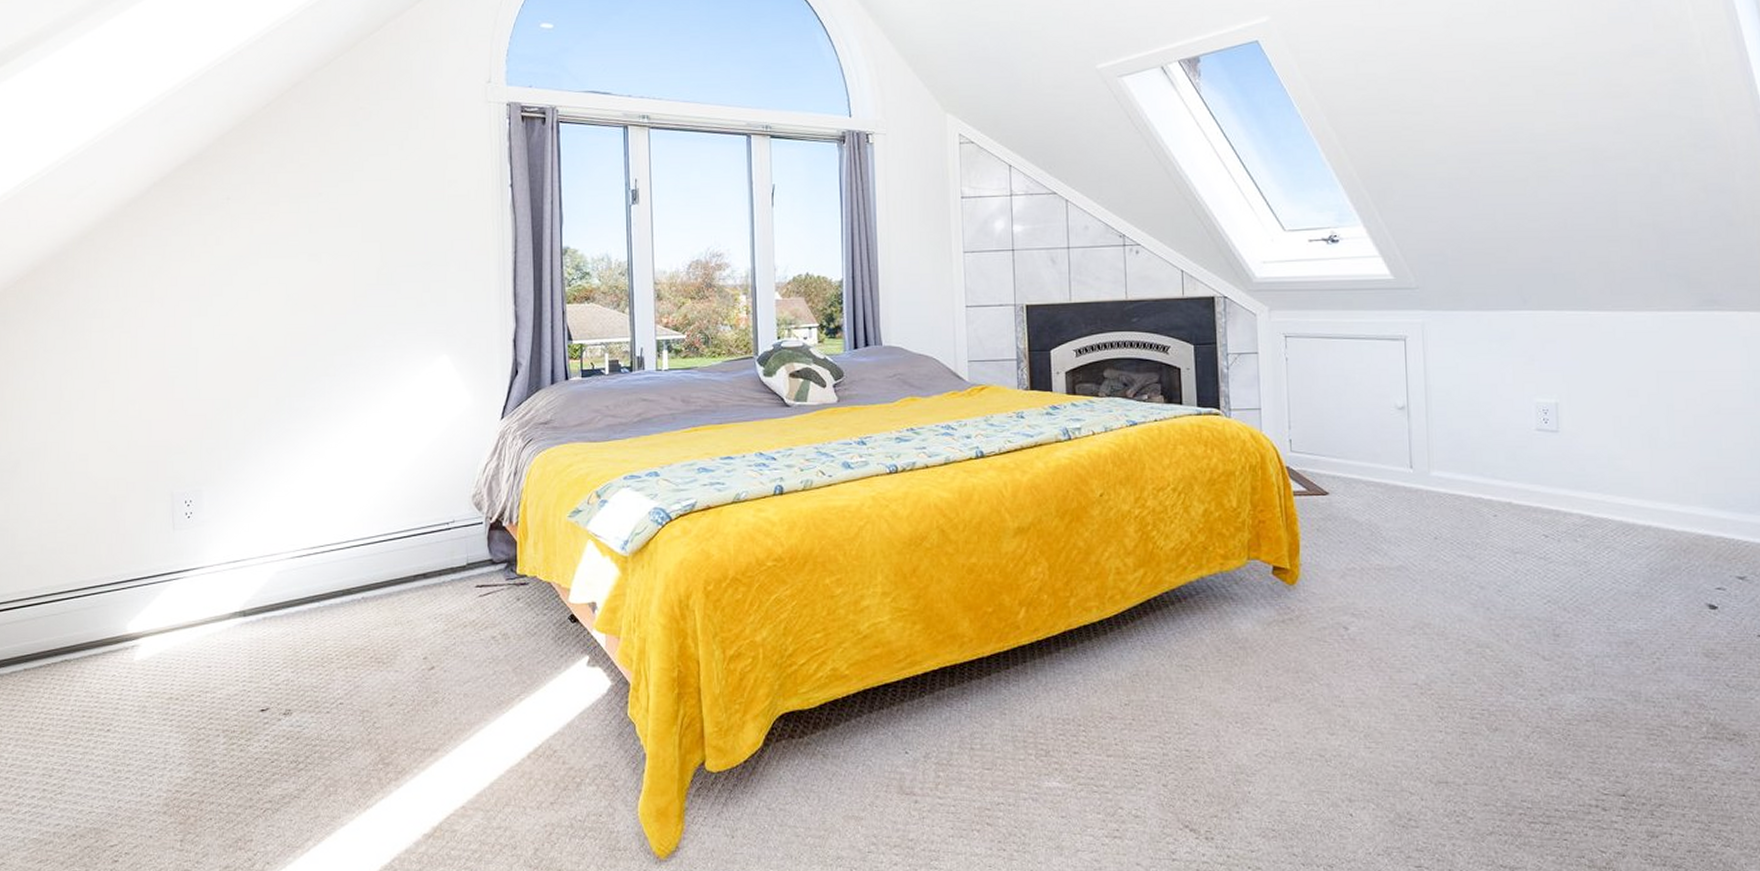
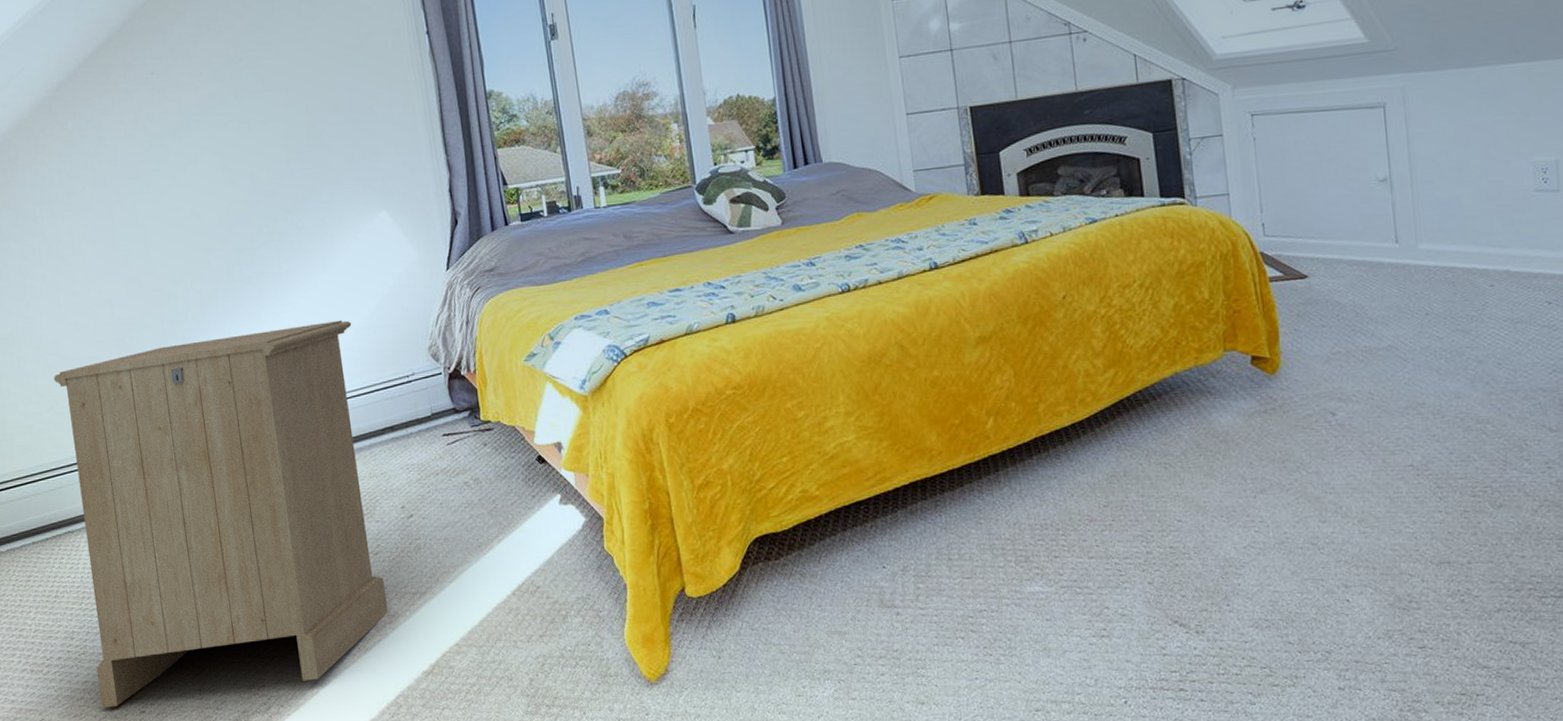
cabinet: none [71,460,397,854] -> present [53,319,388,708]

